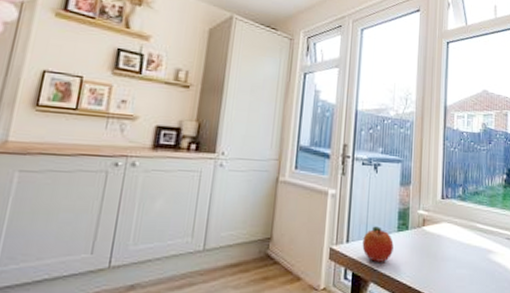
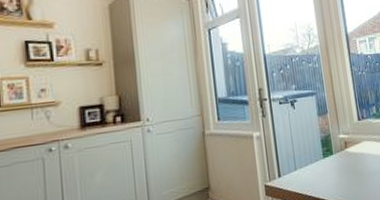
fruit: present [362,226,394,262] -> none [293,157,323,189]

